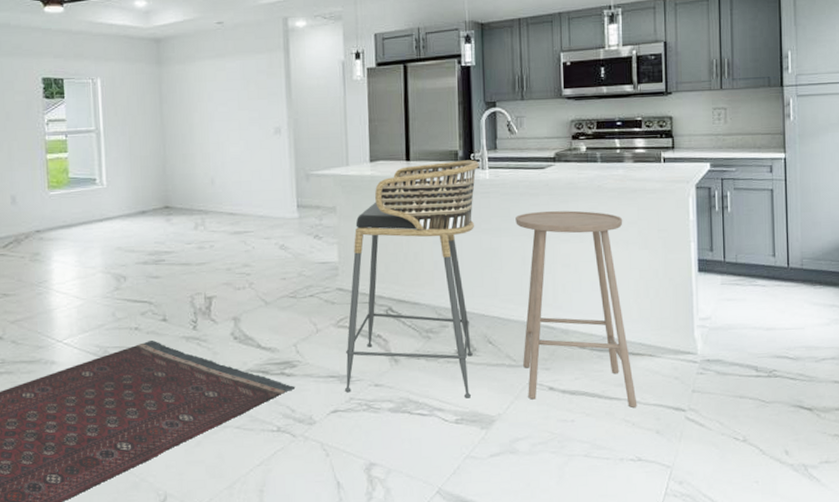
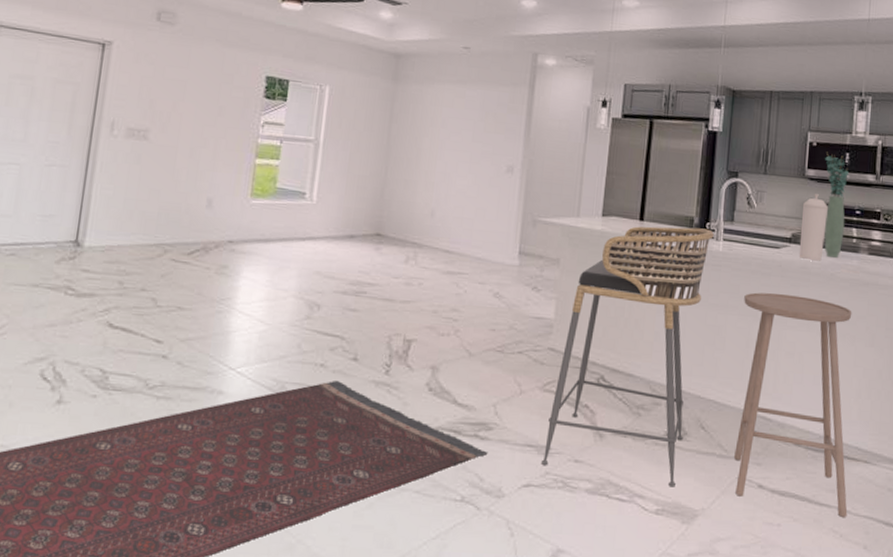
canister: none [562,111,589,176] -> present [798,194,829,261]
vase: none [580,69,607,171] -> present [824,151,850,259]

